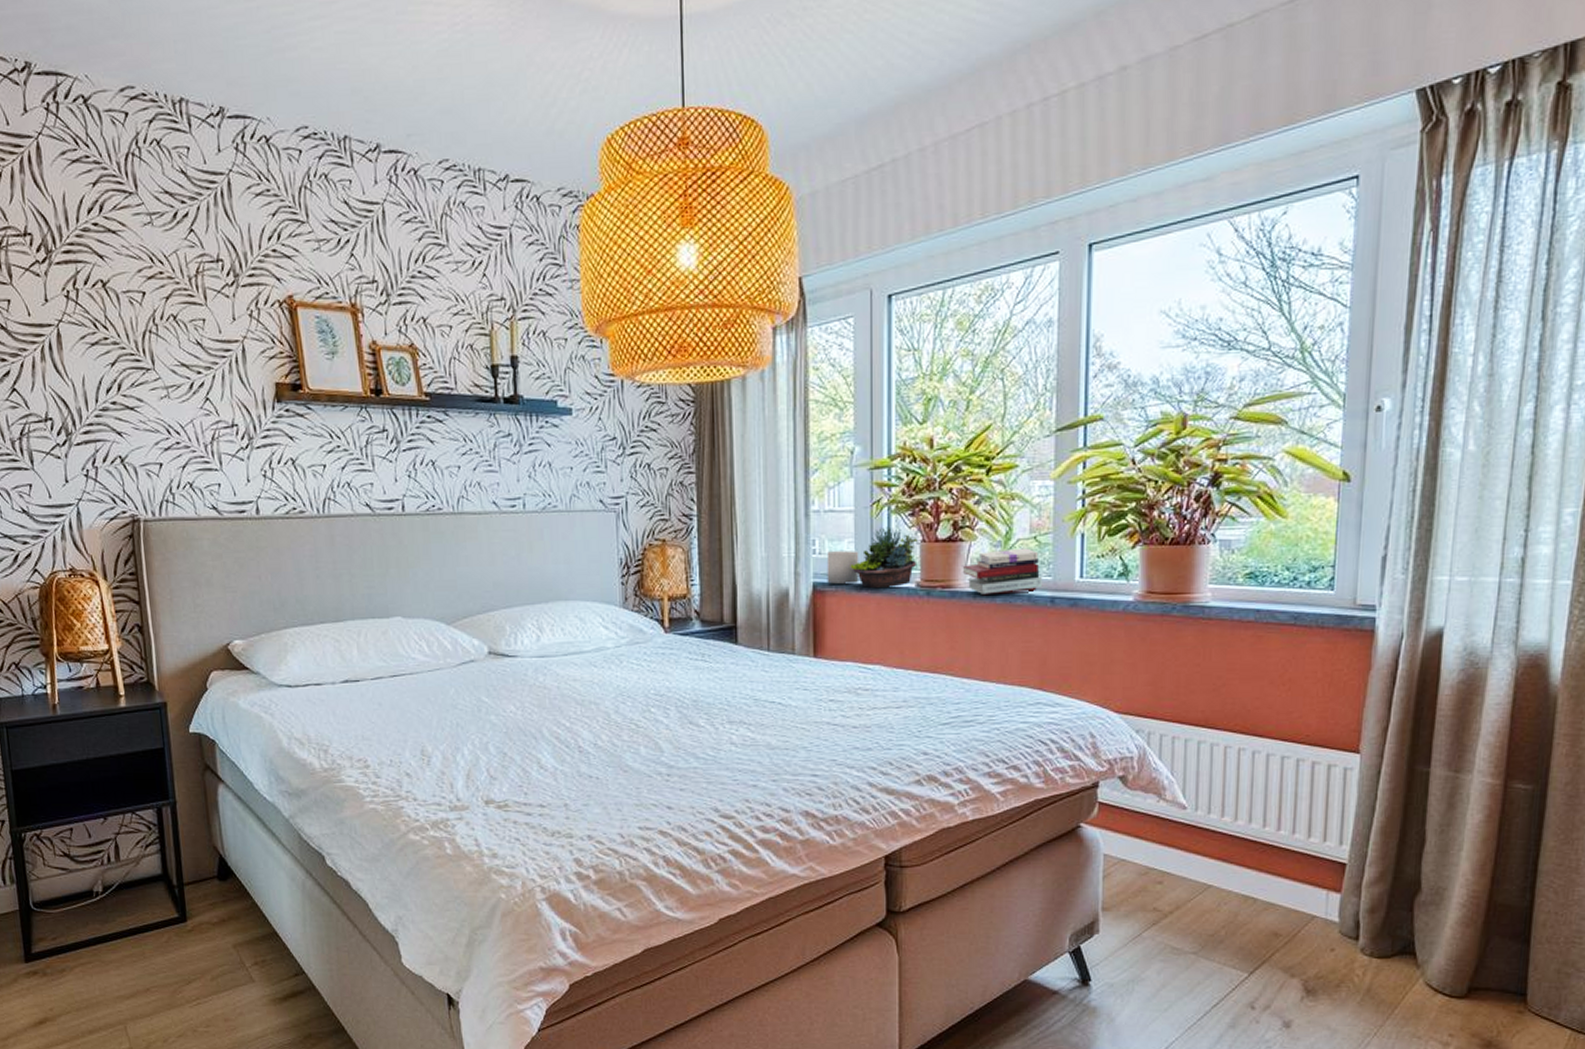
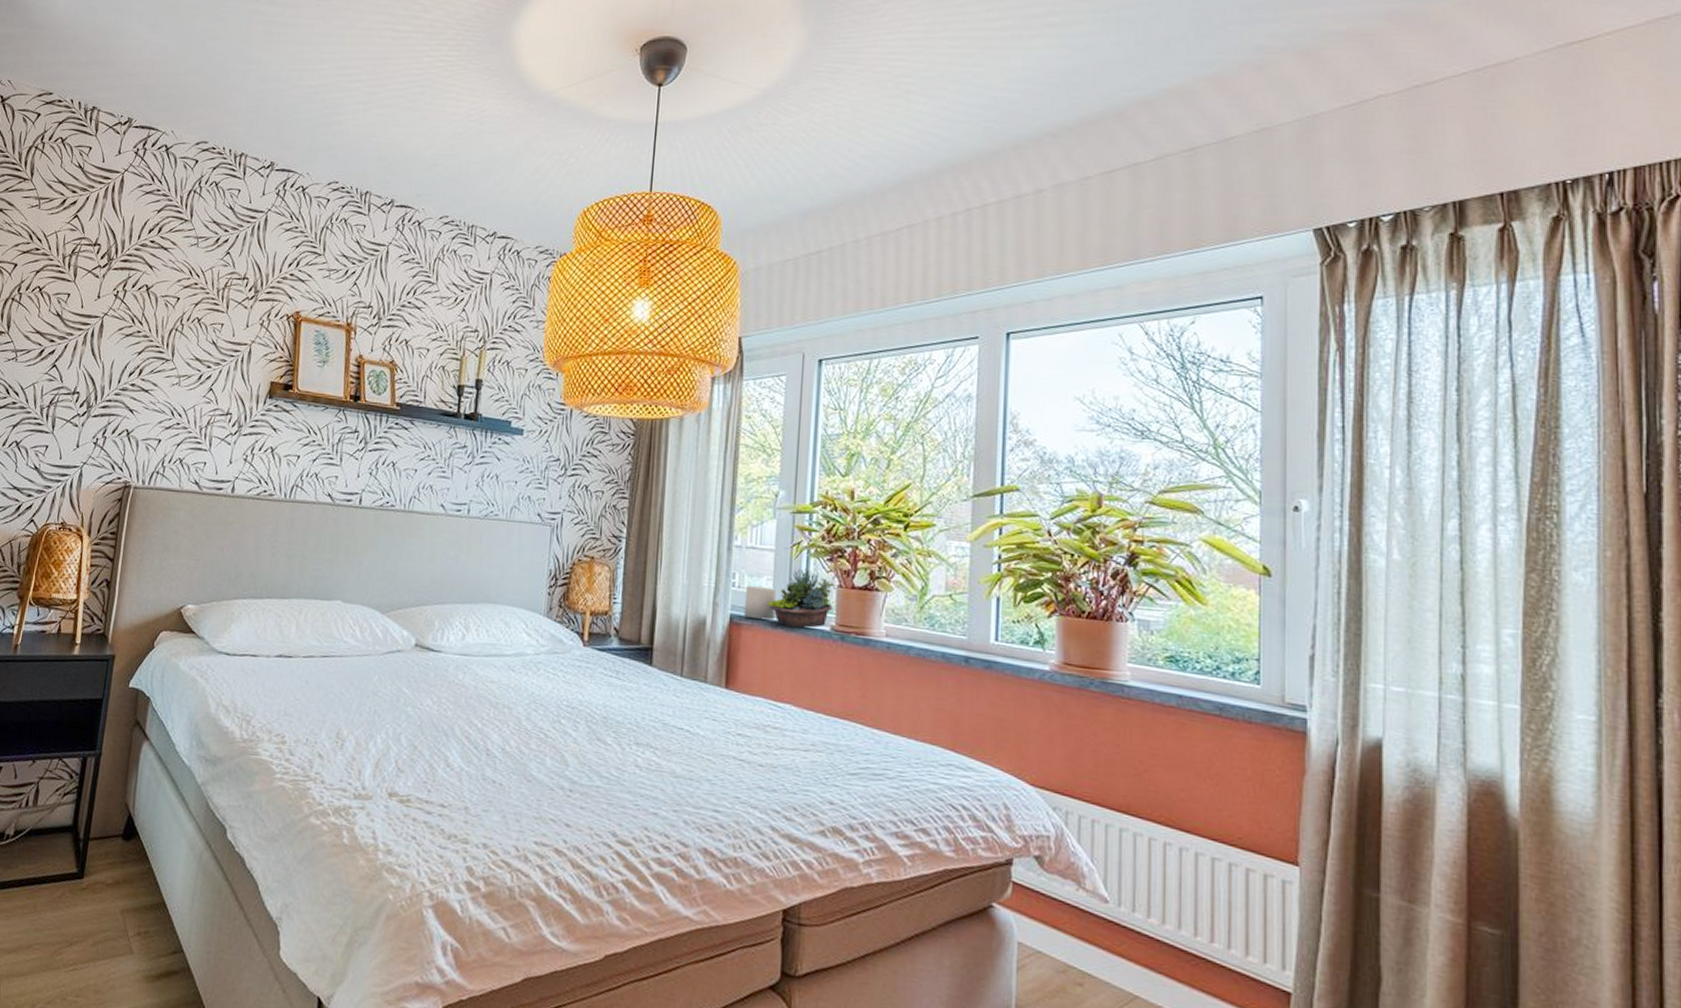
books: present [962,548,1043,596] -> none [877,603,958,649]

